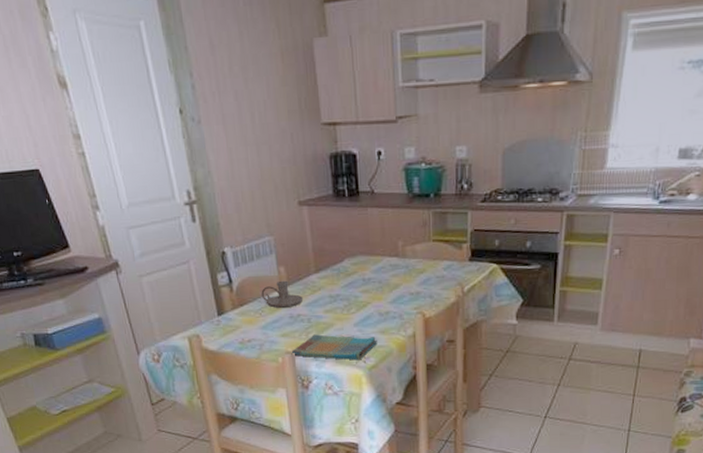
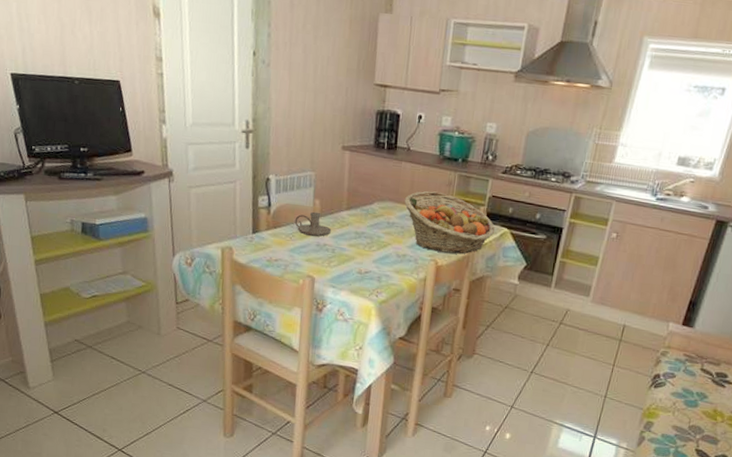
dish towel: present [291,334,377,361] -> none [312,264,391,294]
fruit basket: none [377,235,483,303] -> present [404,191,495,254]

